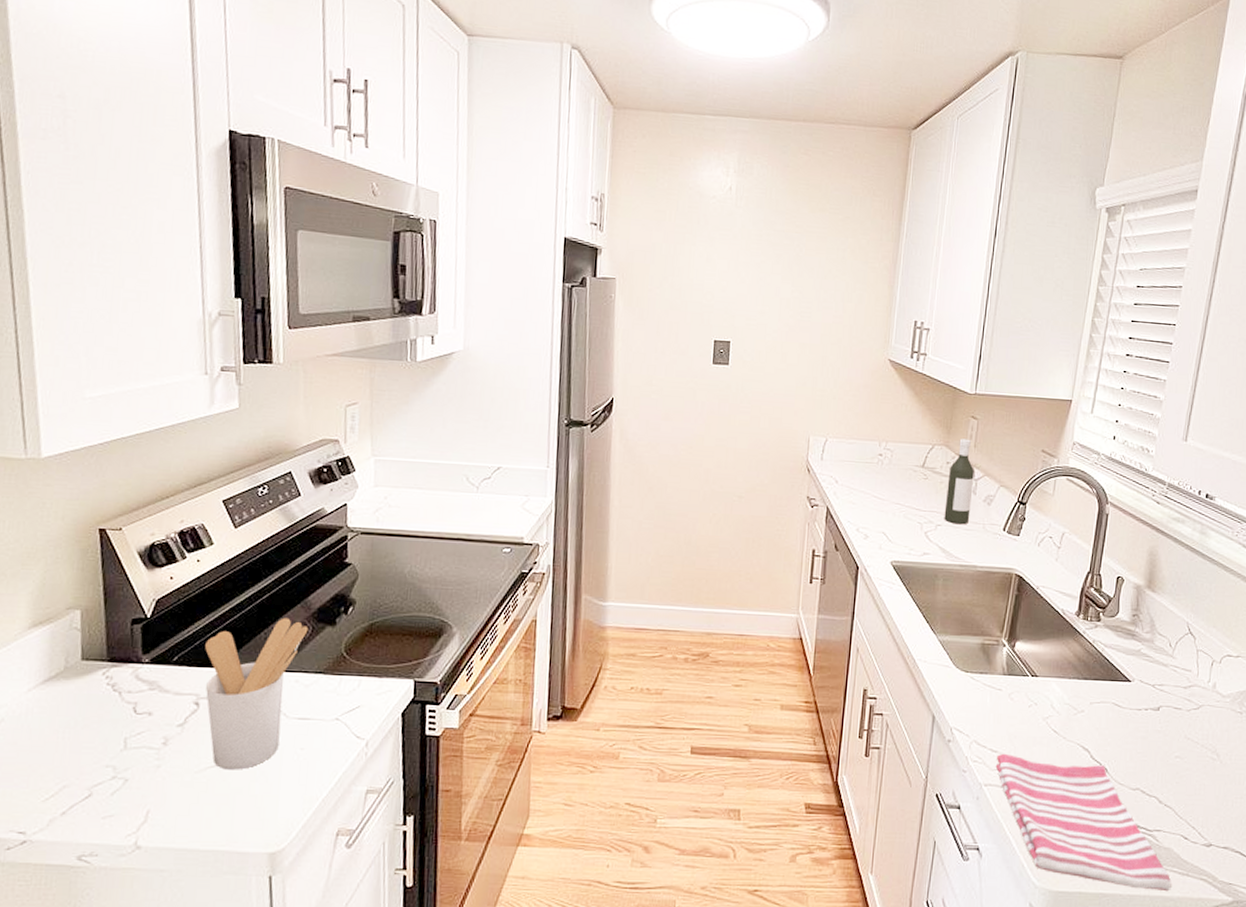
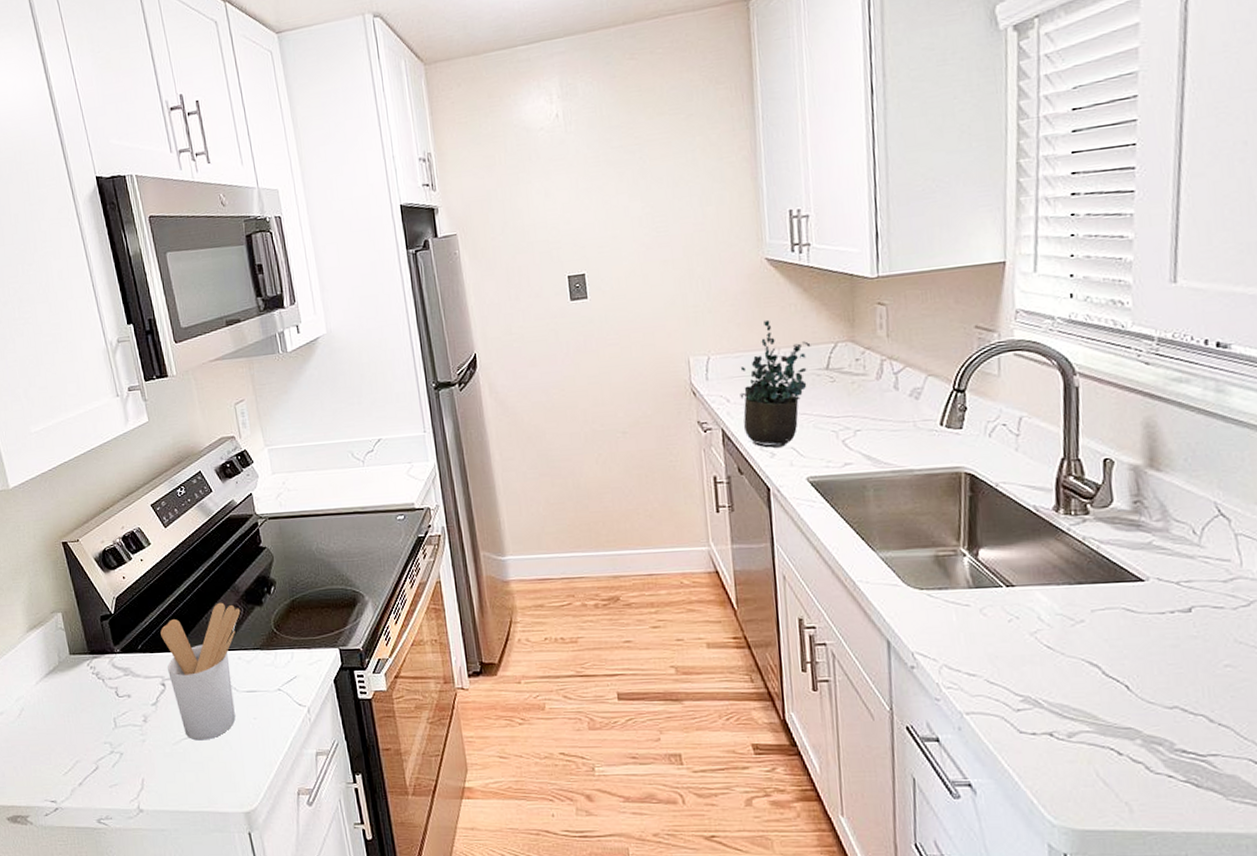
potted plant: none [845,414,913,531] -> present [740,319,811,448]
bottle: present [944,438,974,525] -> none [860,329,895,427]
dish towel: present [995,753,1172,892] -> none [976,676,1245,828]

